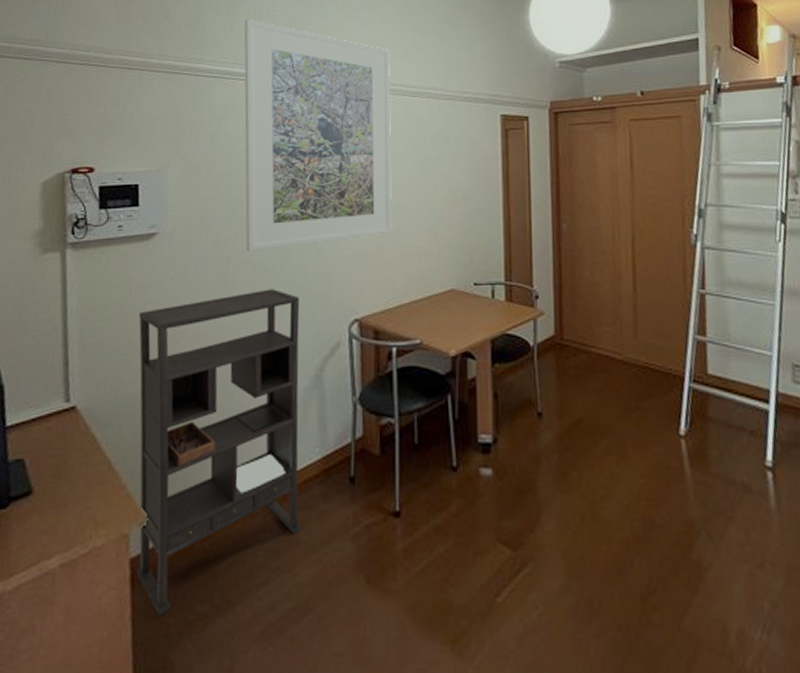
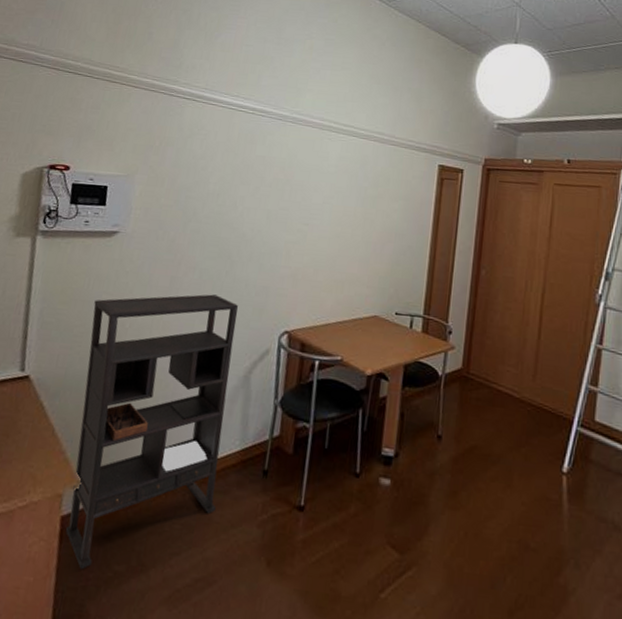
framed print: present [244,19,393,252] -> none [196,50,347,260]

